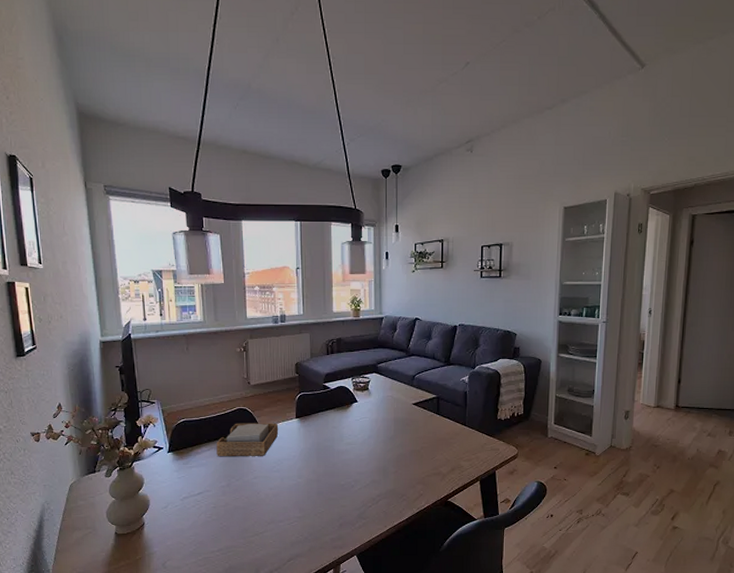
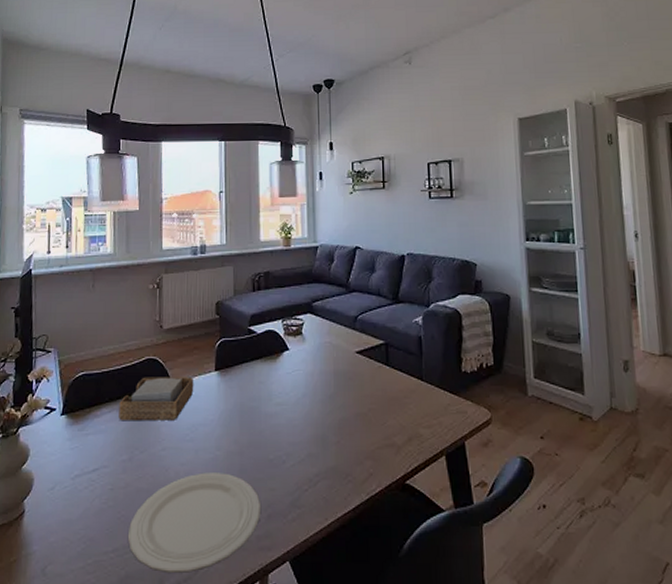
plate: none [229,494,335,565] -> present [127,472,262,574]

